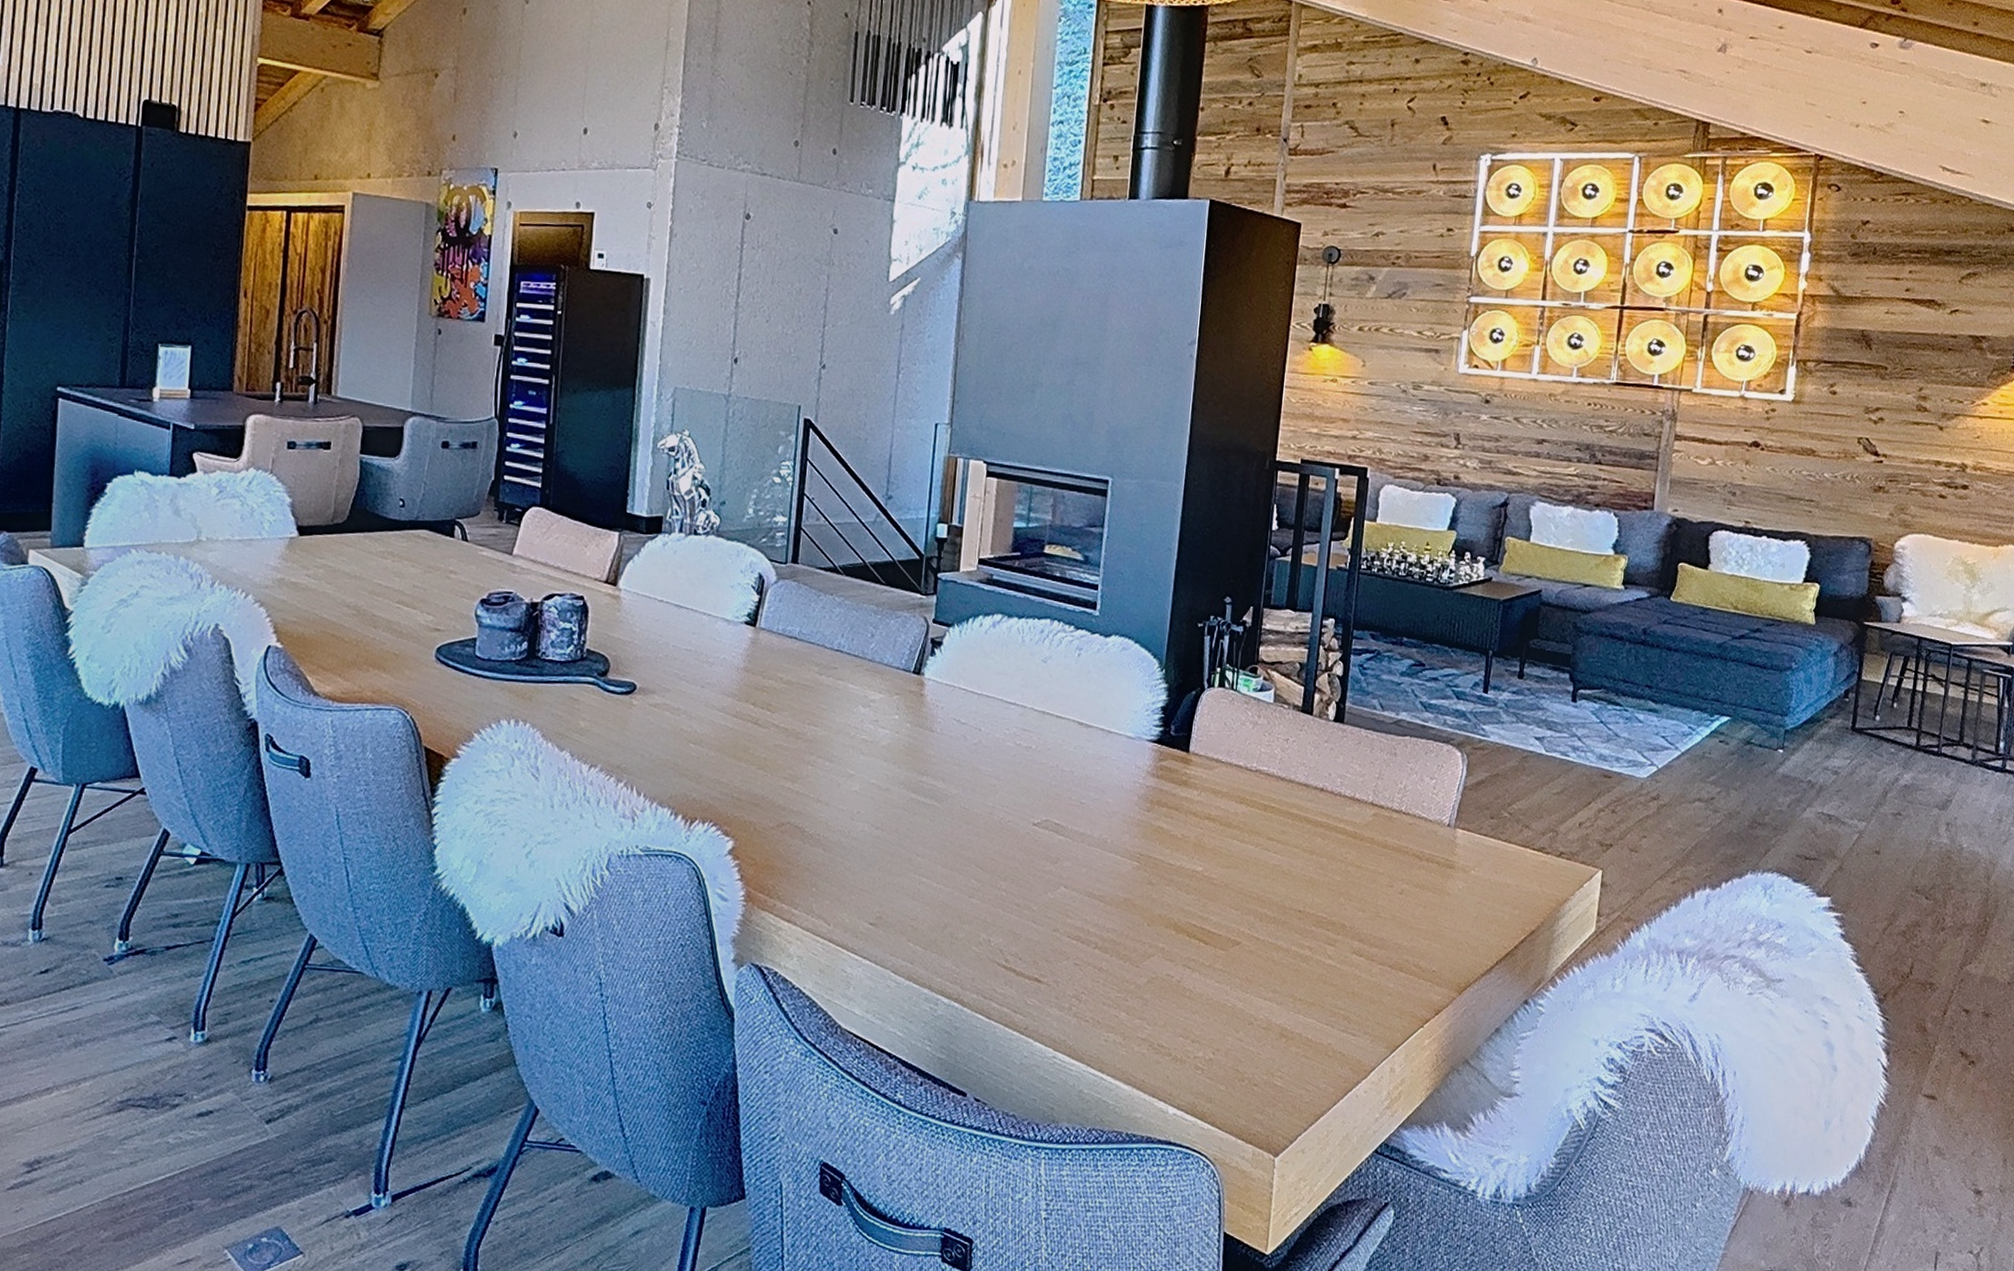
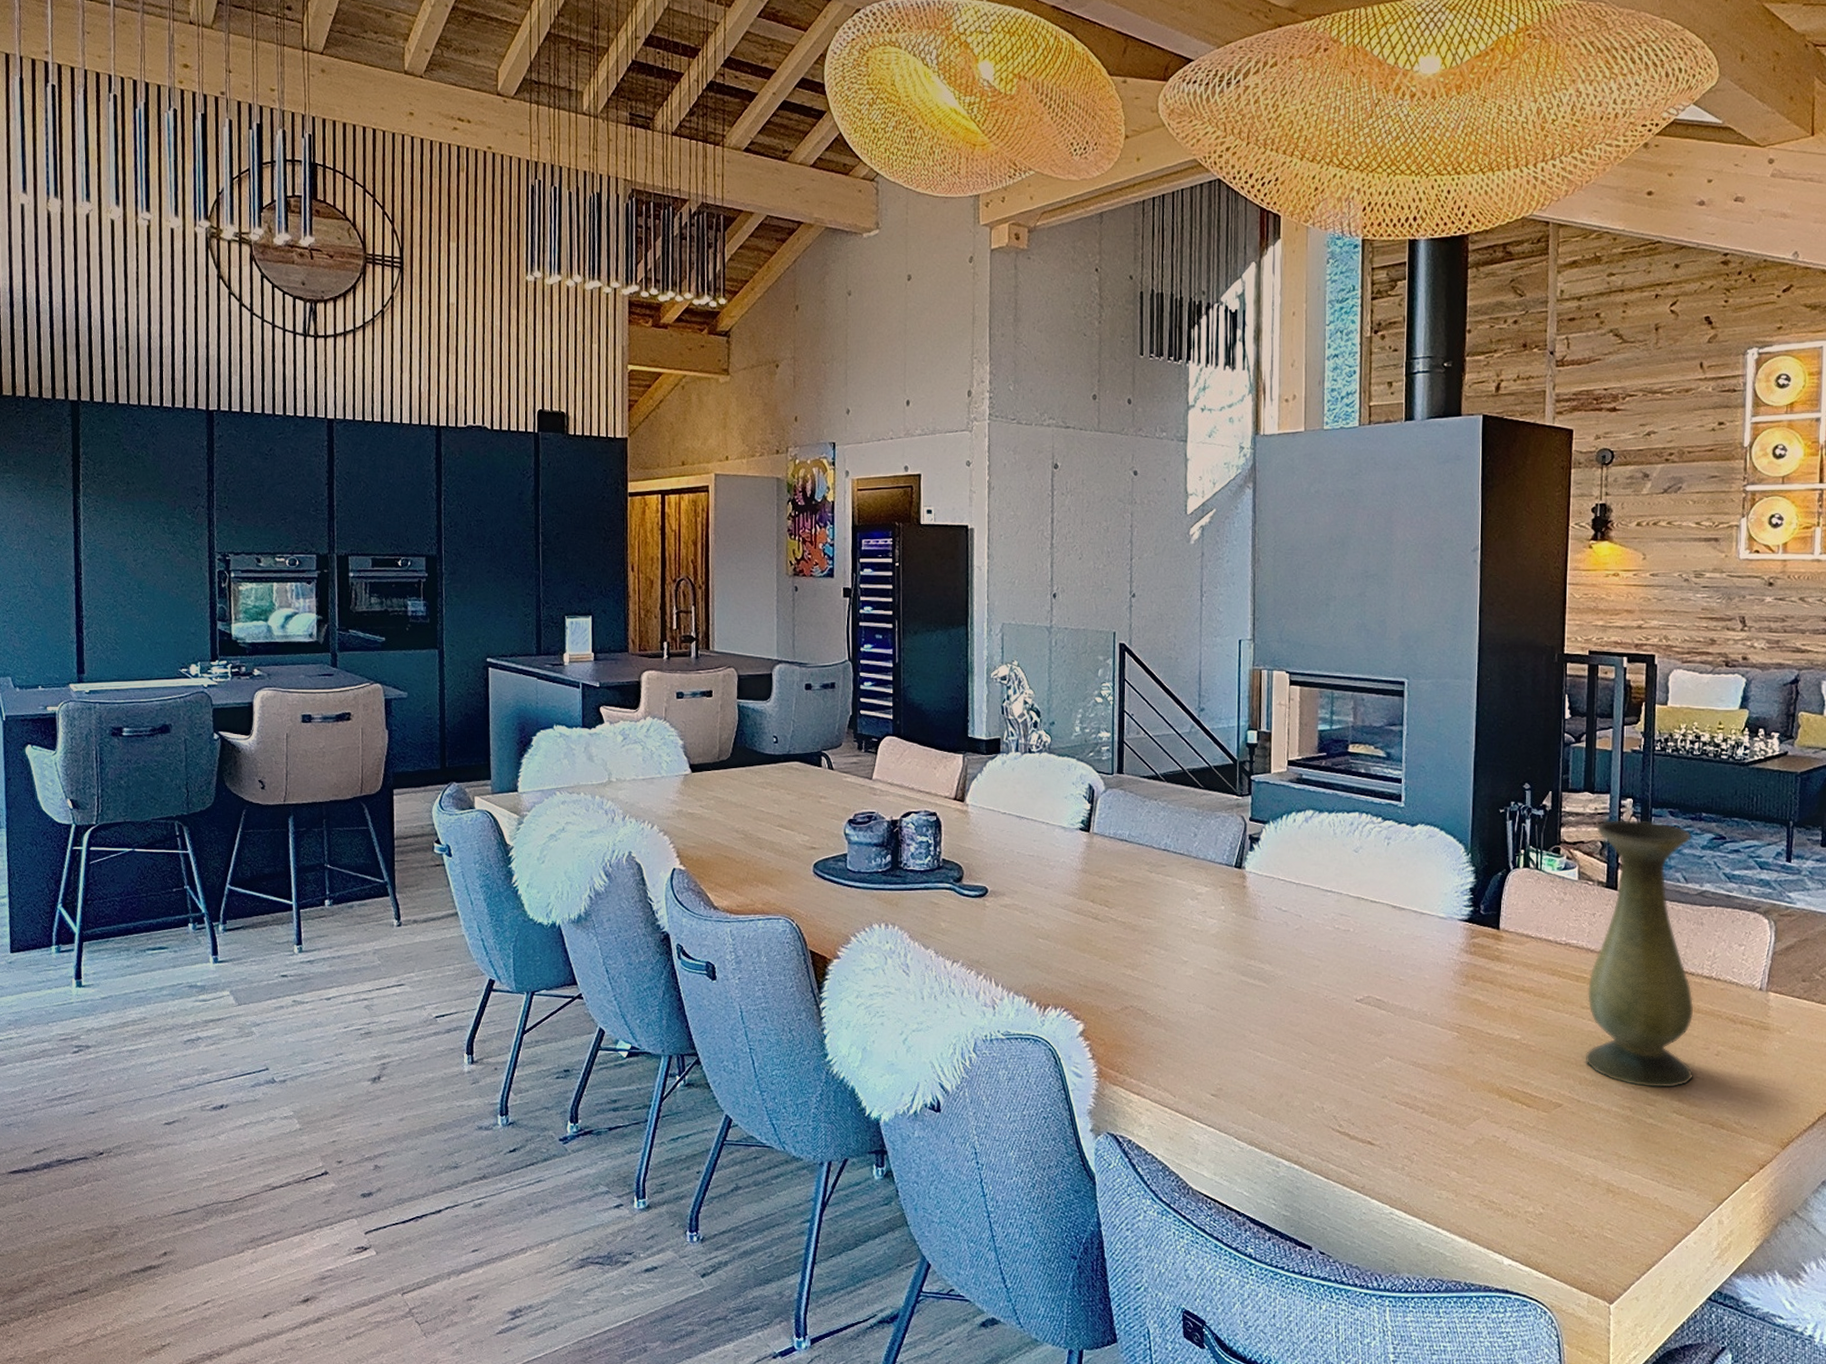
vase: none [1268,641,1391,927] -> present [1586,820,1694,1088]

